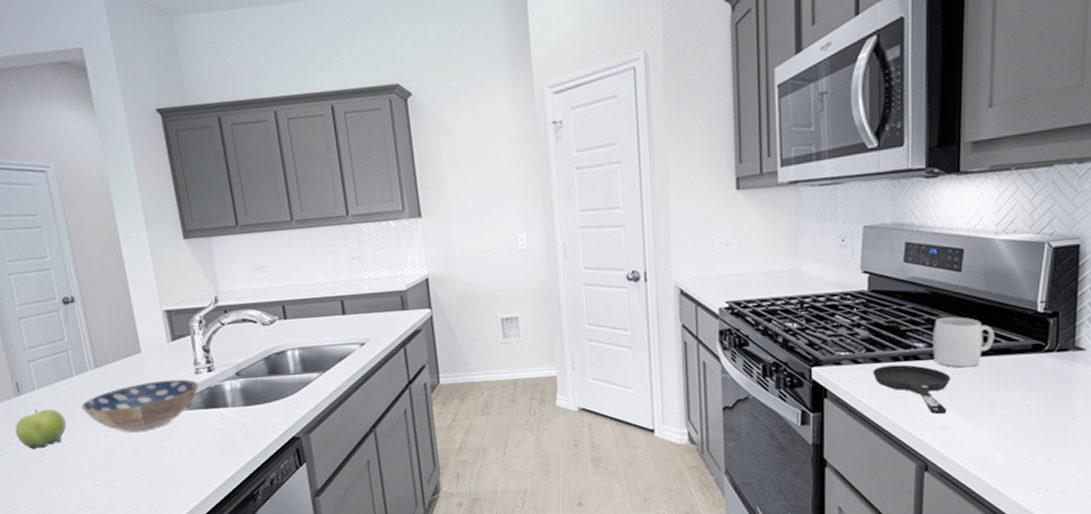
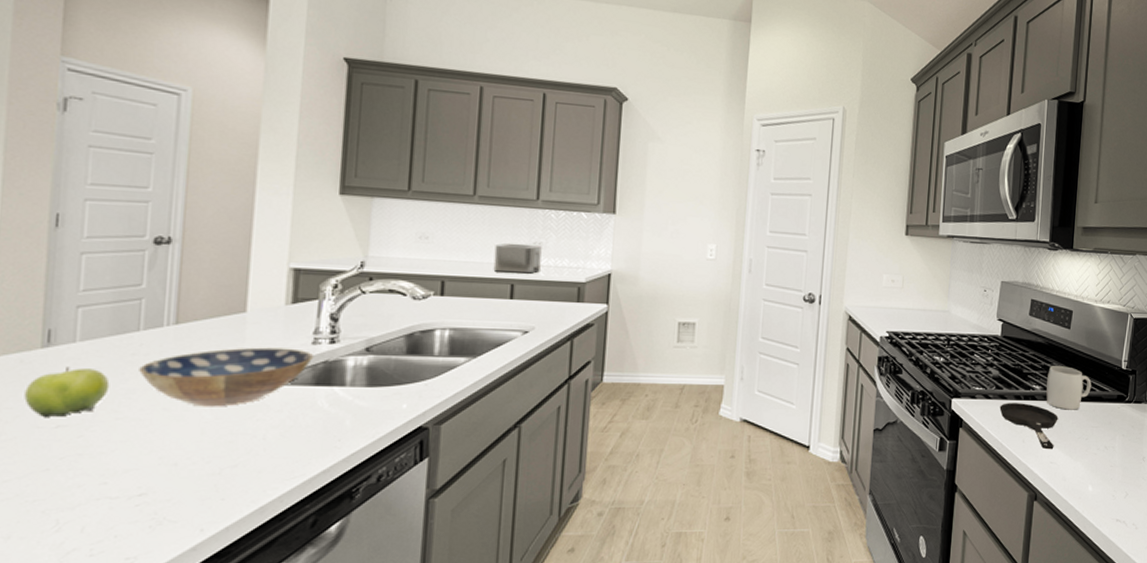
toaster: none [319,259,363,291] -> present [493,242,542,275]

